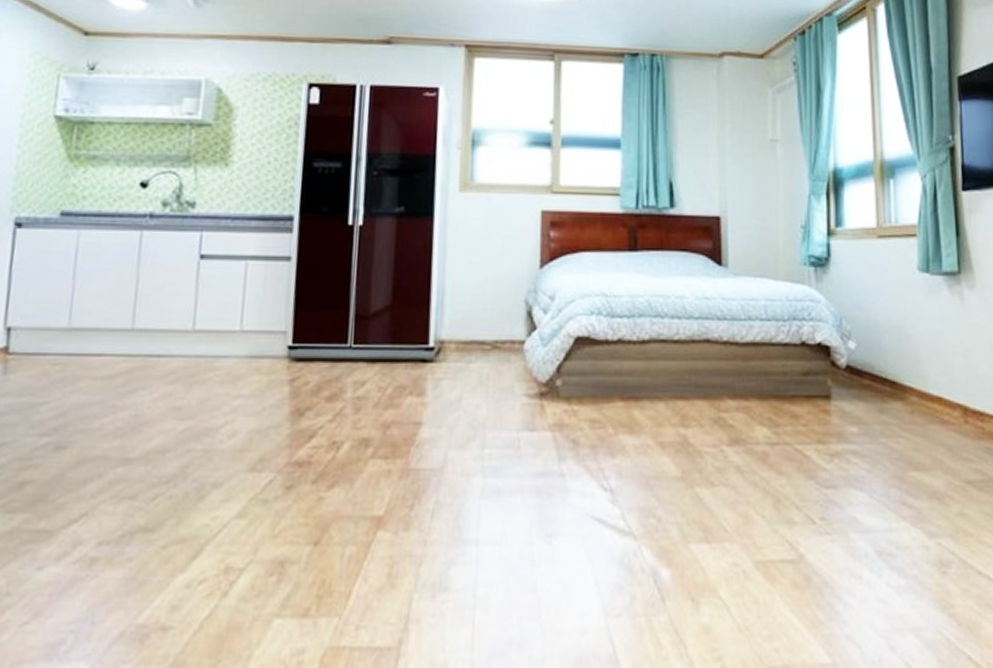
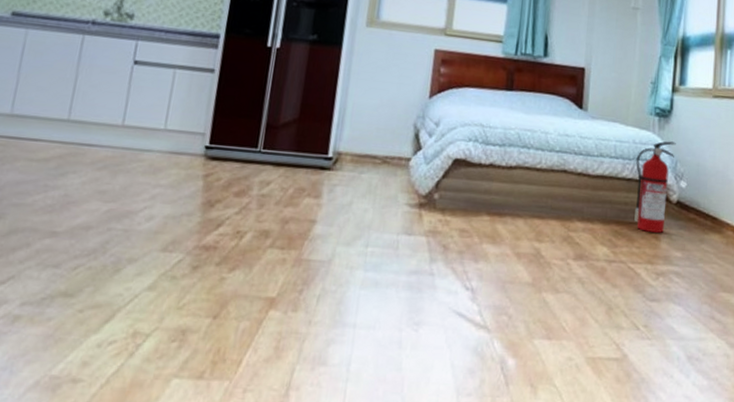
fire extinguisher: none [792,294,839,405] -> present [634,141,676,233]

